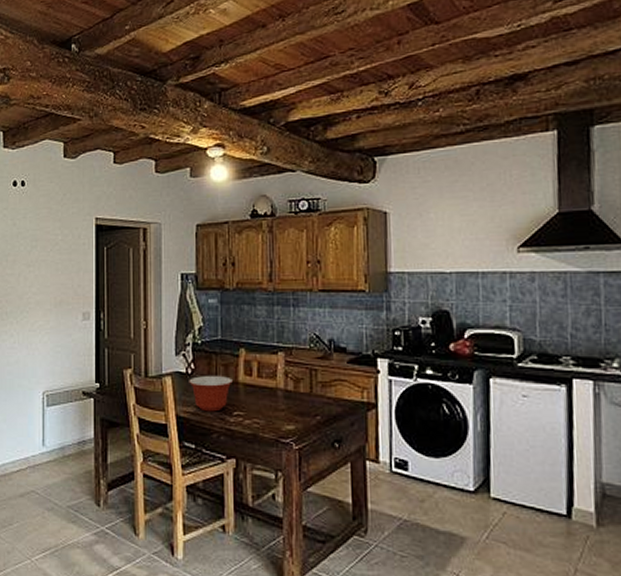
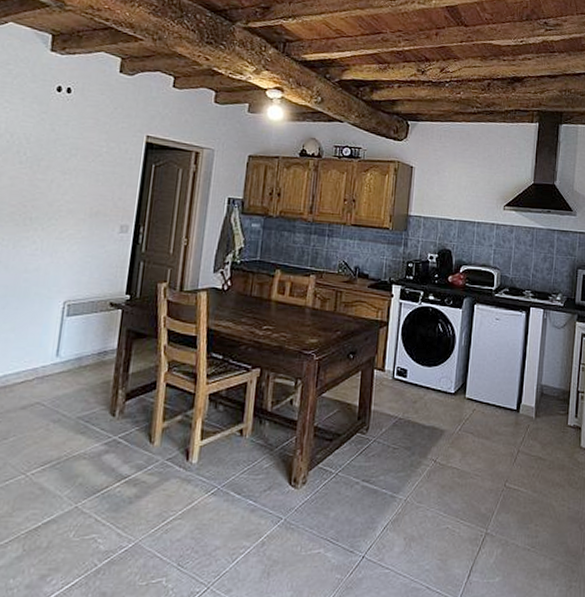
mixing bowl: present [189,376,233,412] -> none [224,293,266,326]

